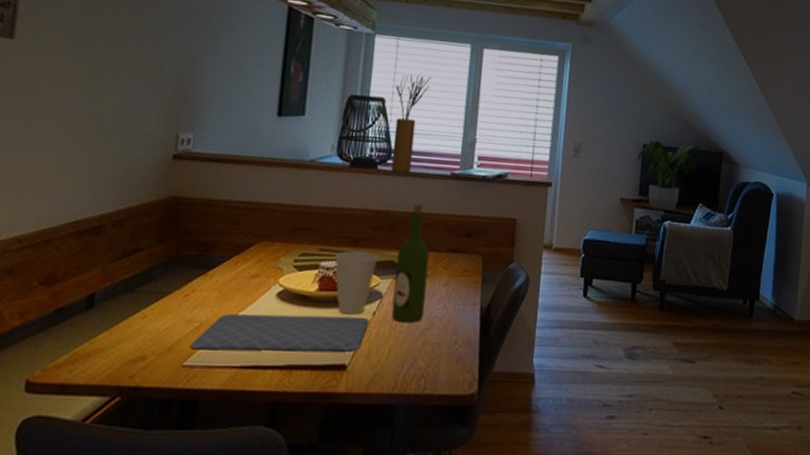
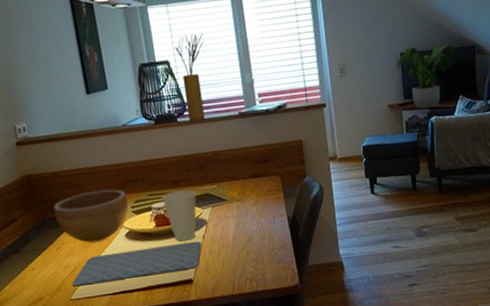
bowl: none [194,232,293,296] -> present [53,189,129,243]
wine bottle: present [391,204,430,322] -> none [210,144,244,240]

